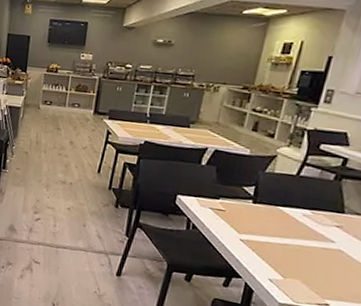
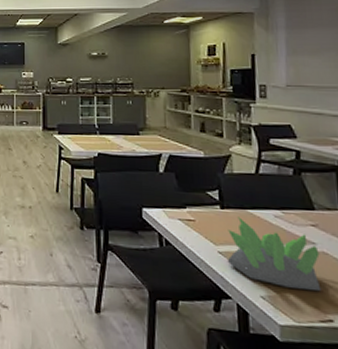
succulent plant: none [246,212,336,281] -> present [227,217,322,291]

